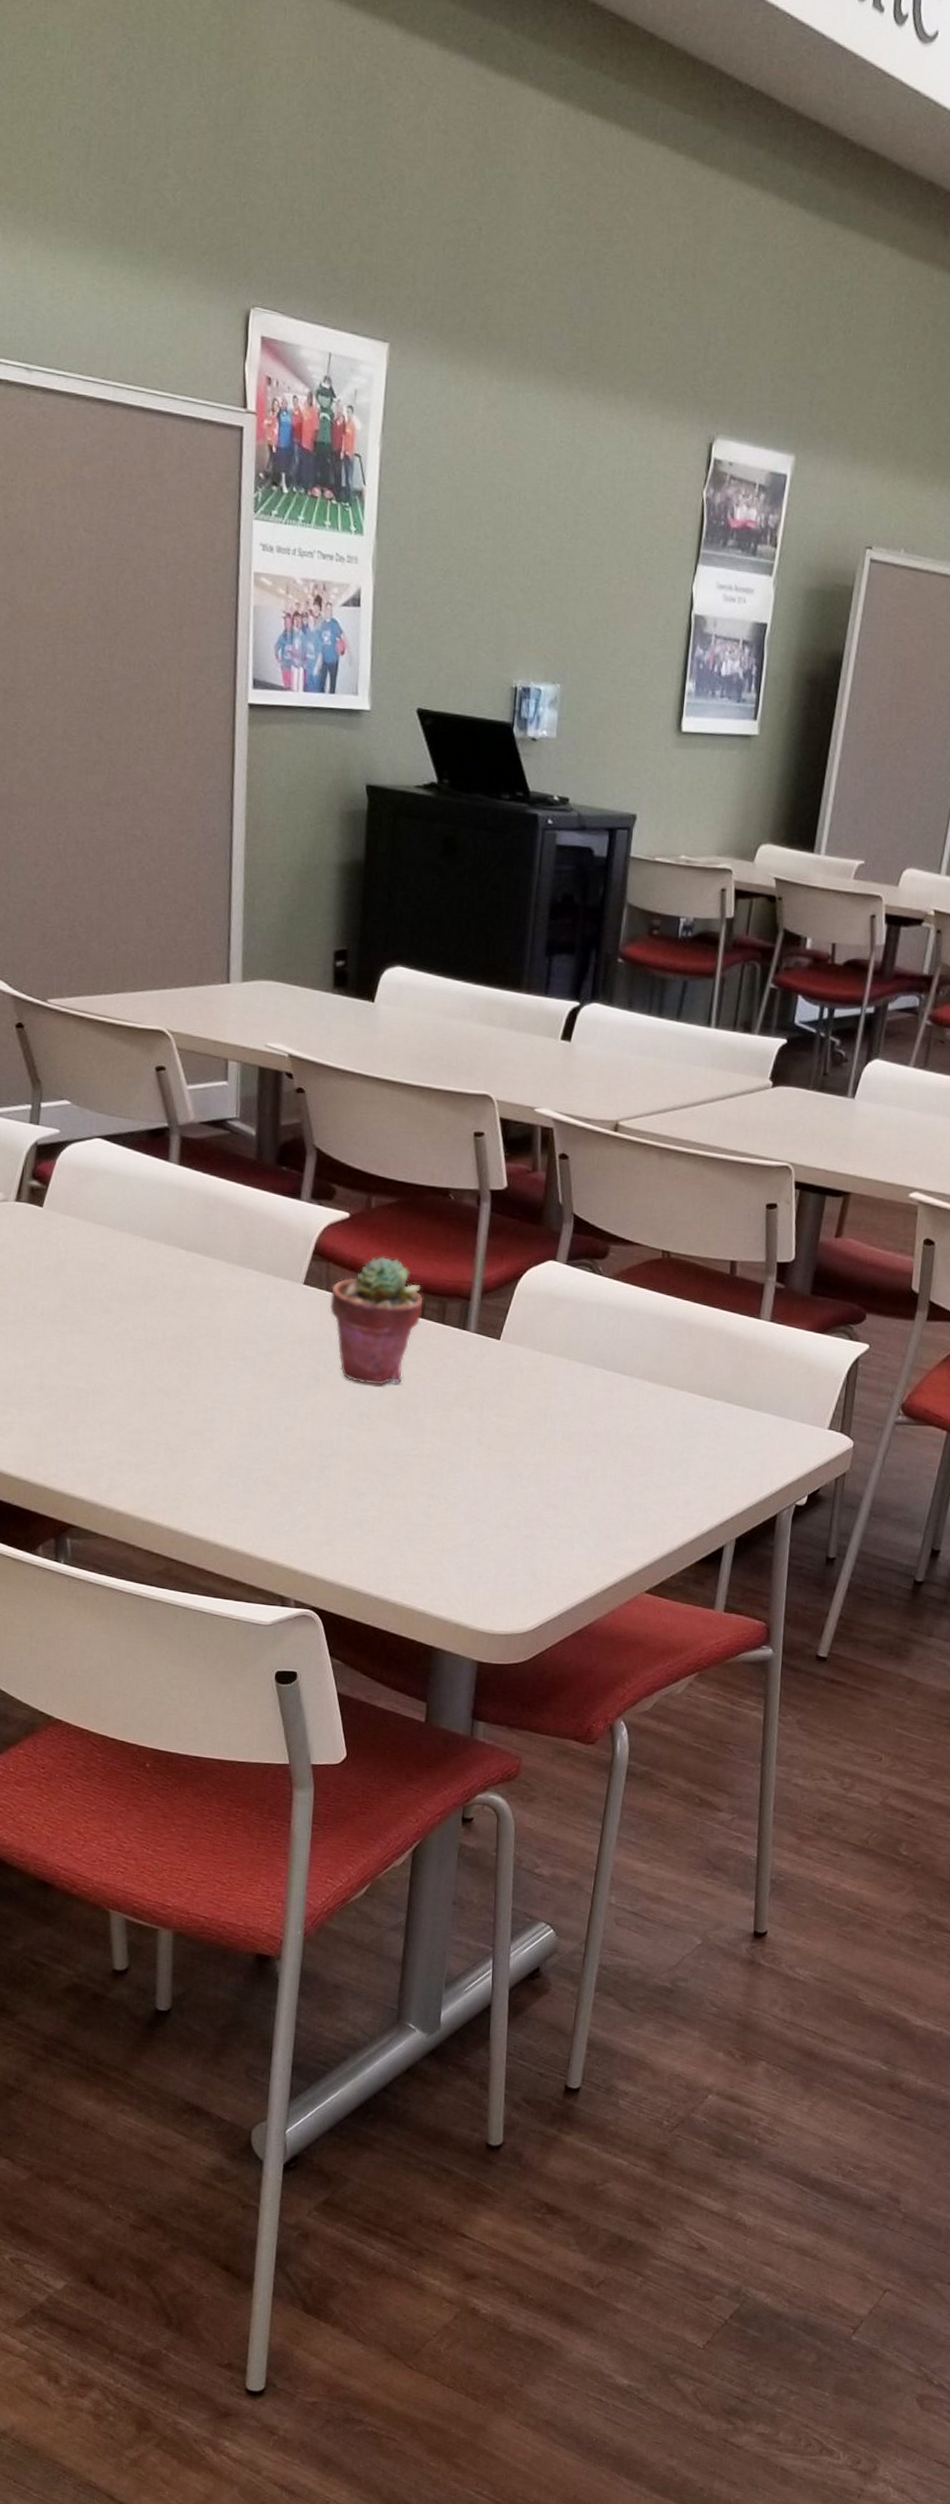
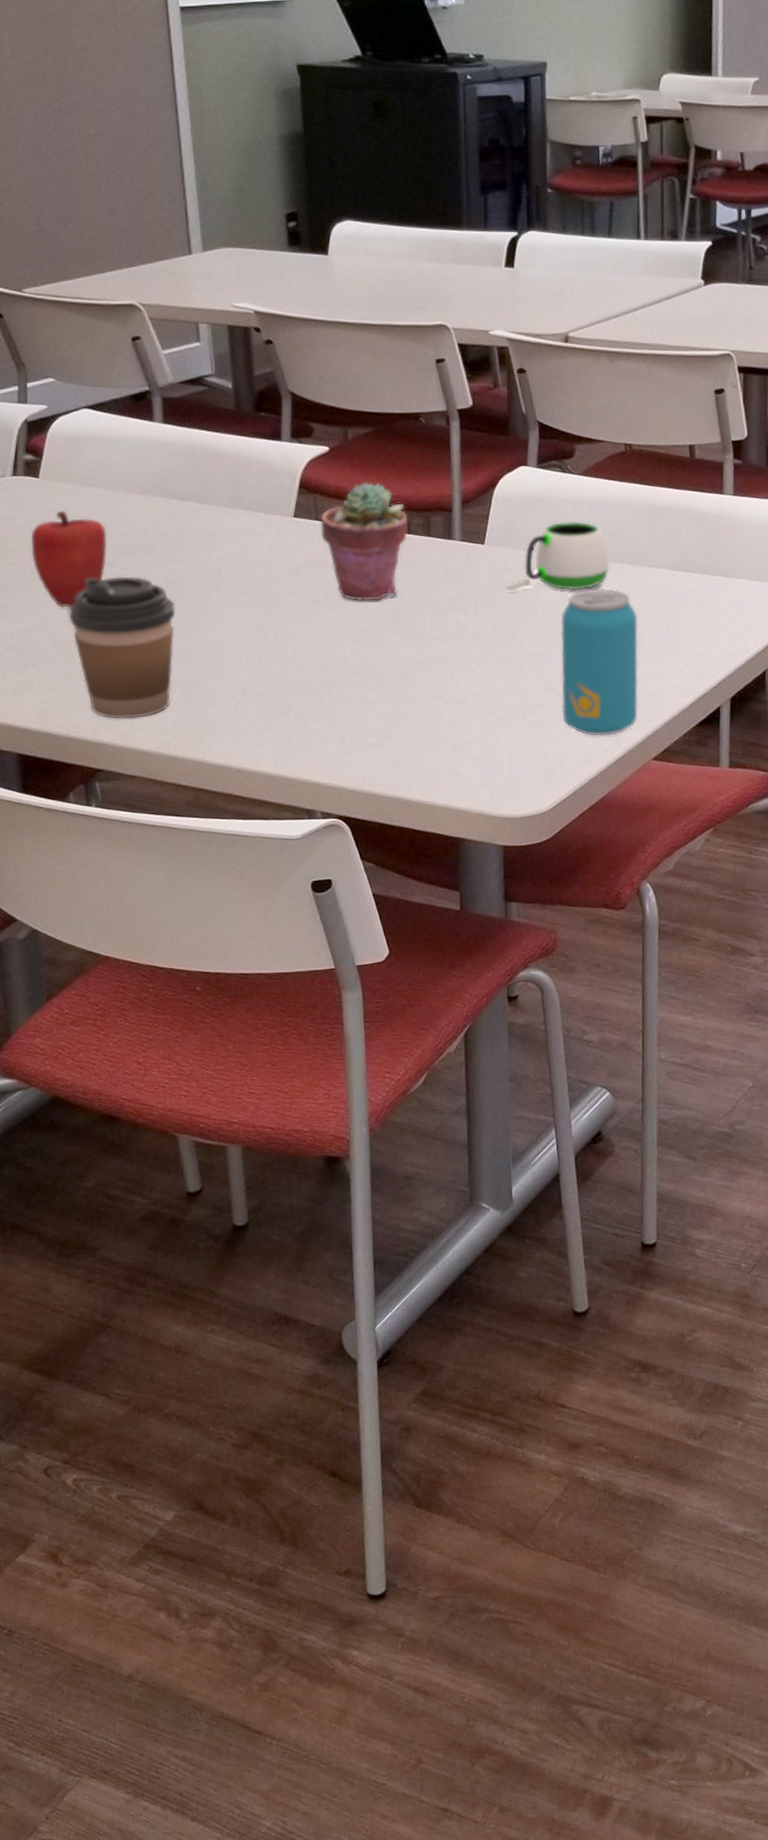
apple: none [26,1245,107,1351] -> present [31,510,108,609]
coffee cup: none [58,1321,169,1477] -> present [68,576,175,719]
mug: none [515,1326,630,1403] -> present [505,521,609,592]
beverage can: none [557,1402,651,1561] -> present [561,588,638,736]

